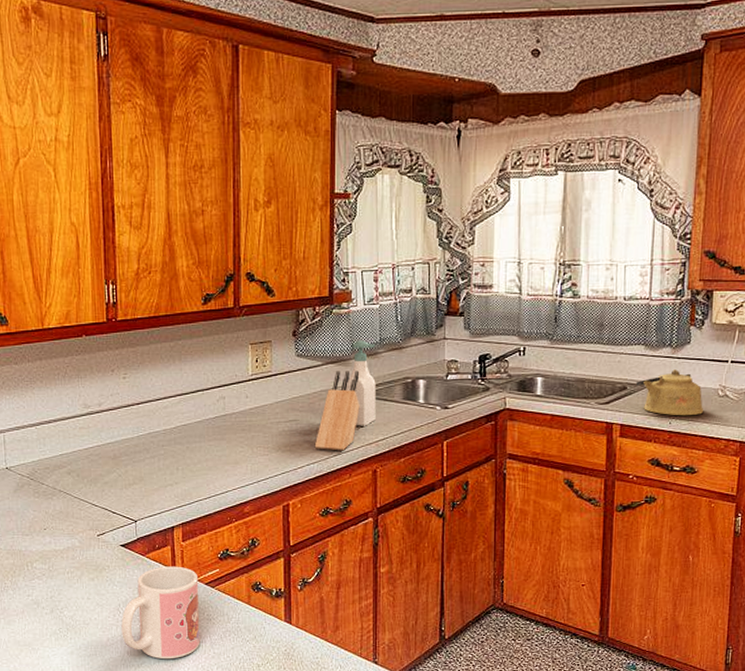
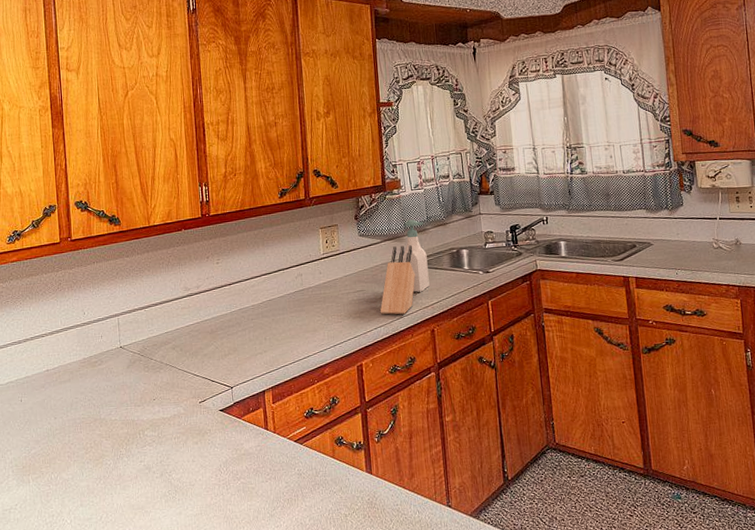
mug: present [121,566,201,660] -> none [222,426,293,515]
kettle: present [635,369,704,416] -> none [643,228,704,267]

